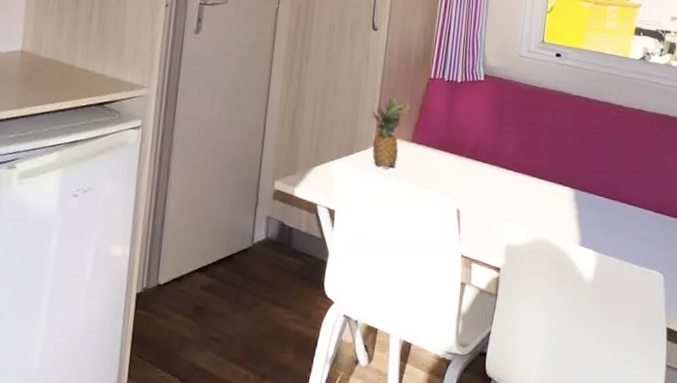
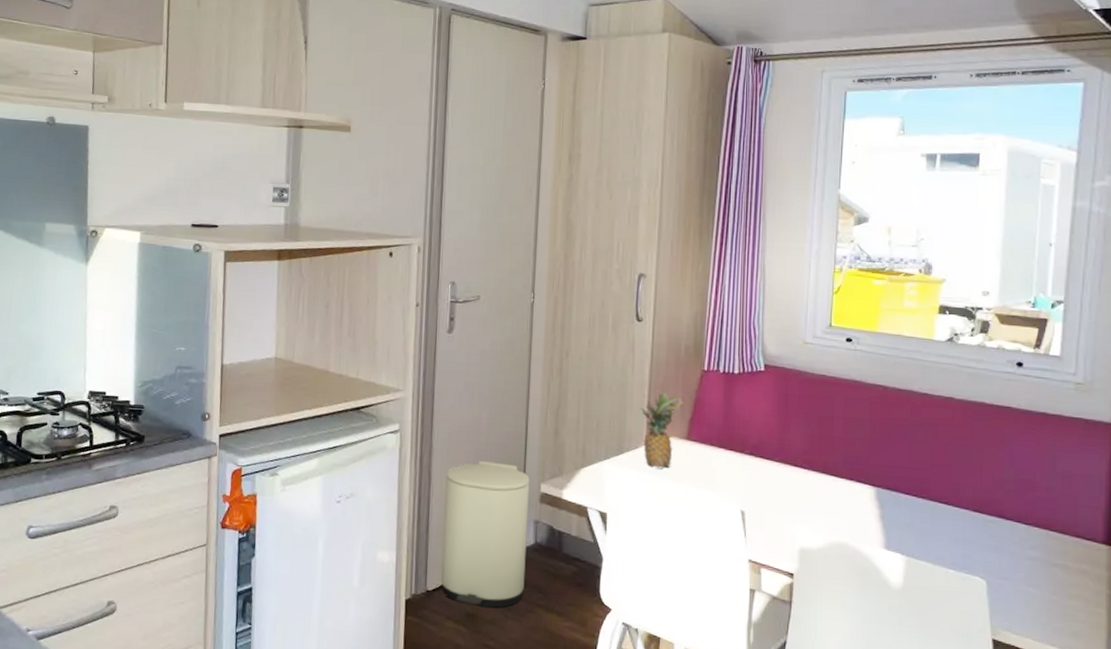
pedal bin: none [172,157,265,301] -> present [441,460,530,608]

